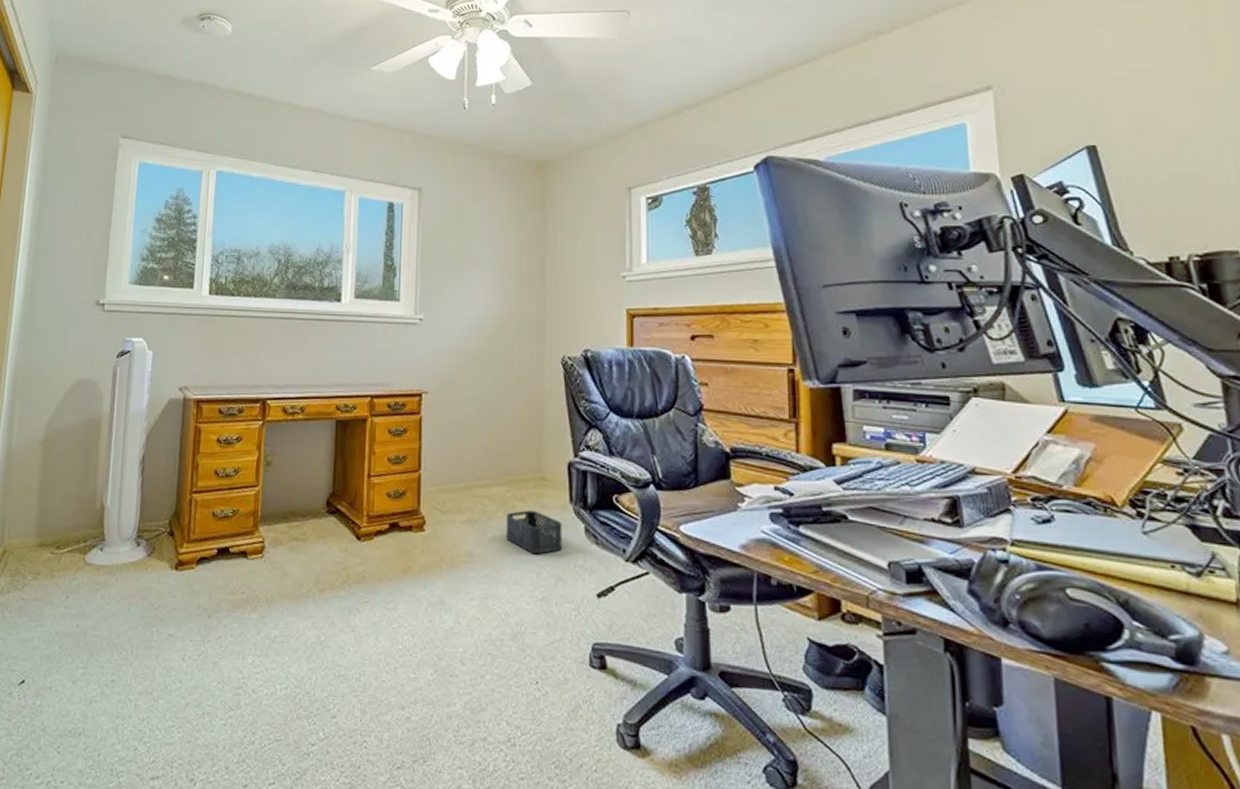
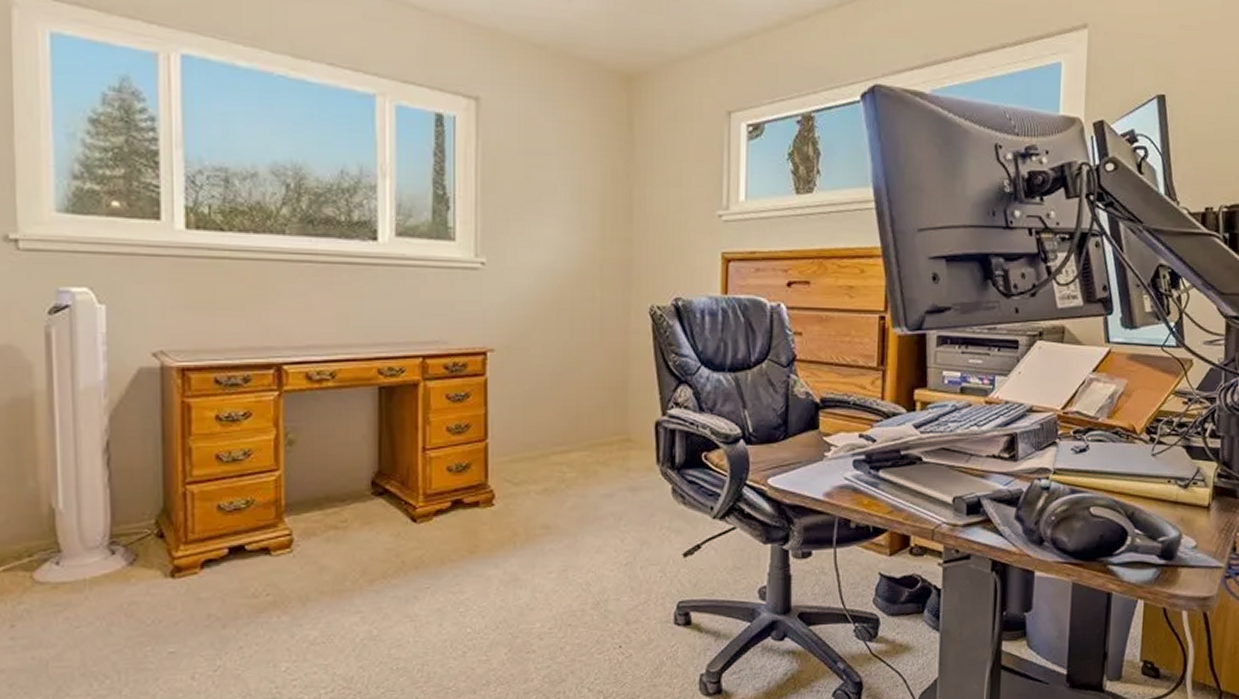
storage bin: present [506,510,563,555] -> none [587,474,649,520]

